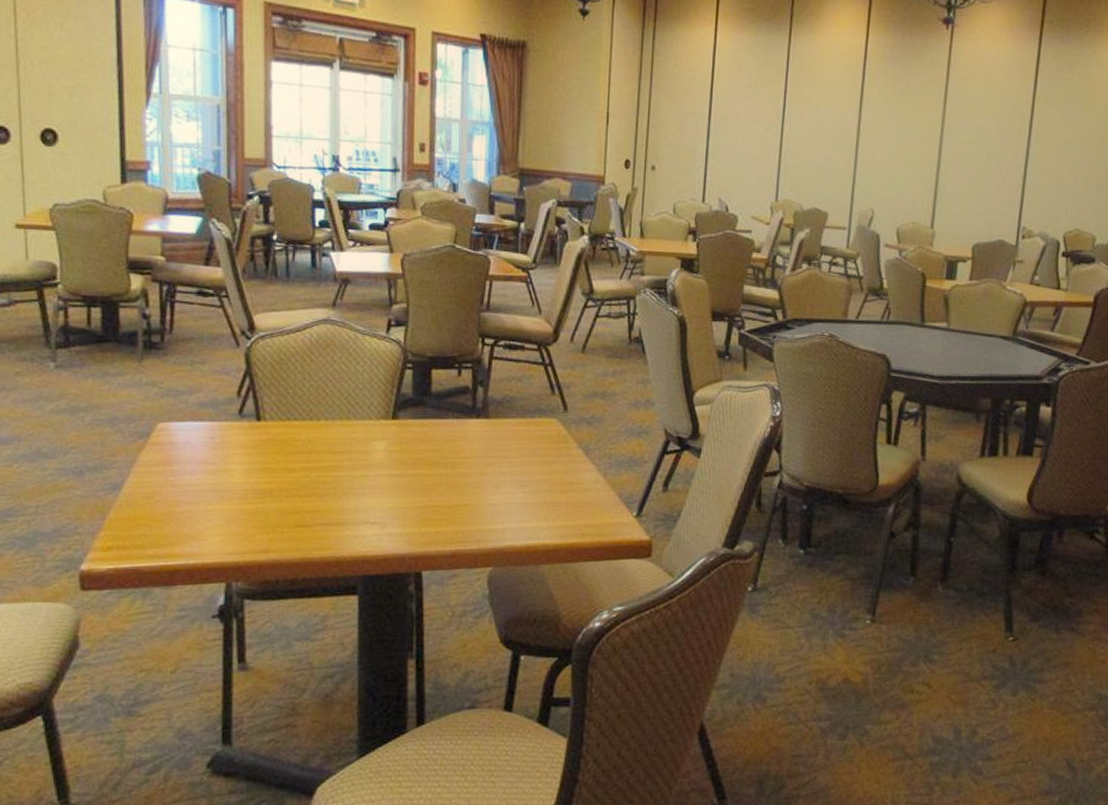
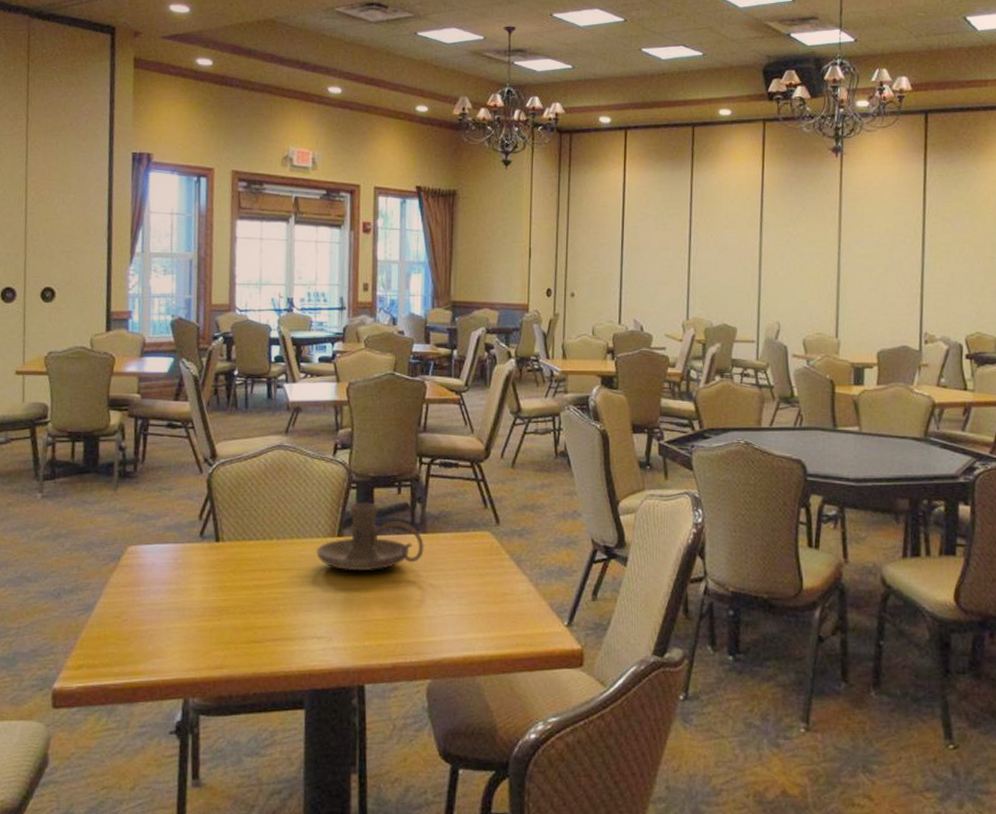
candle holder: none [369,383,486,455] -> present [316,502,424,570]

